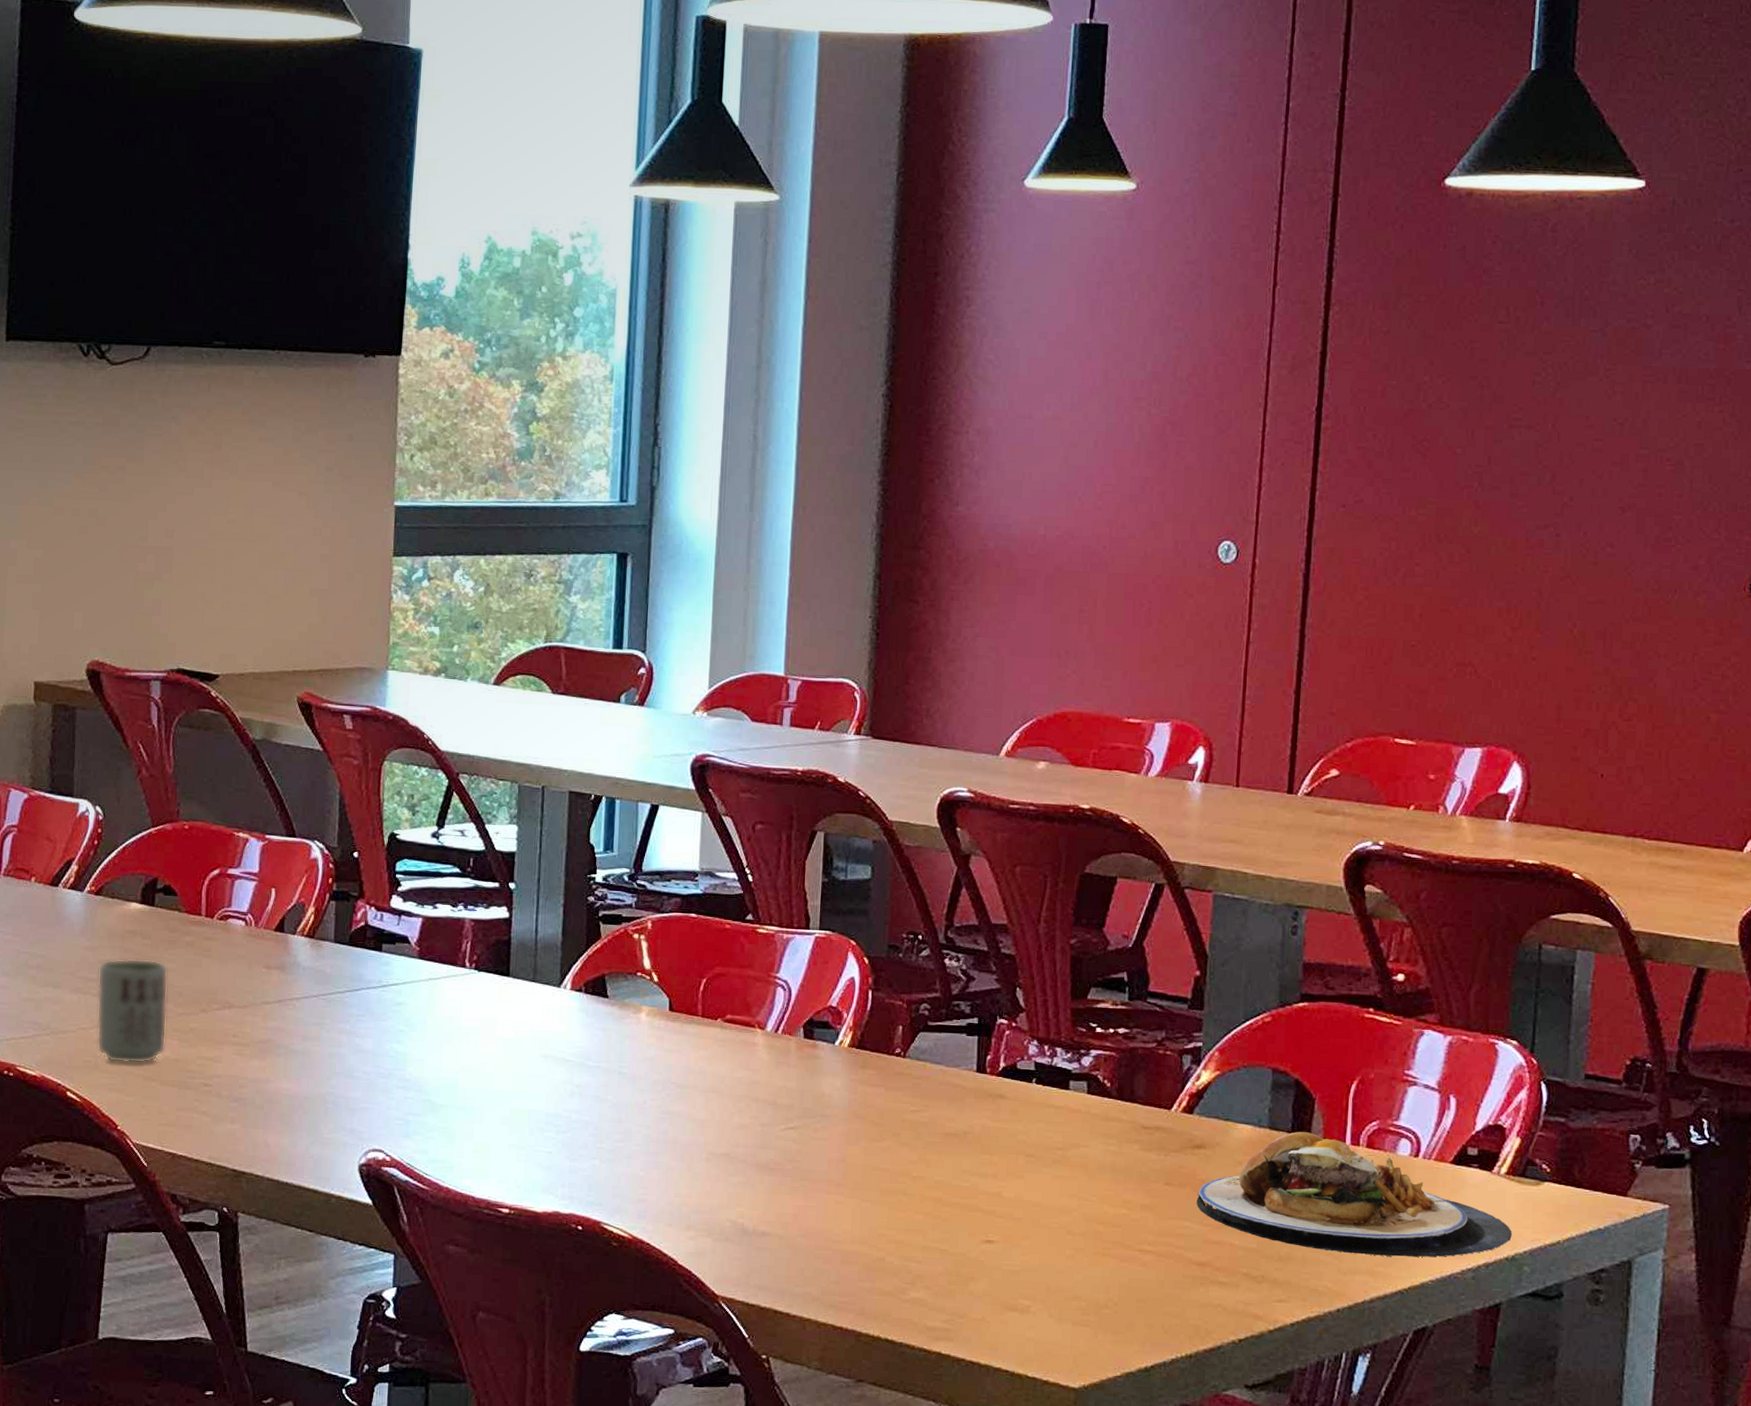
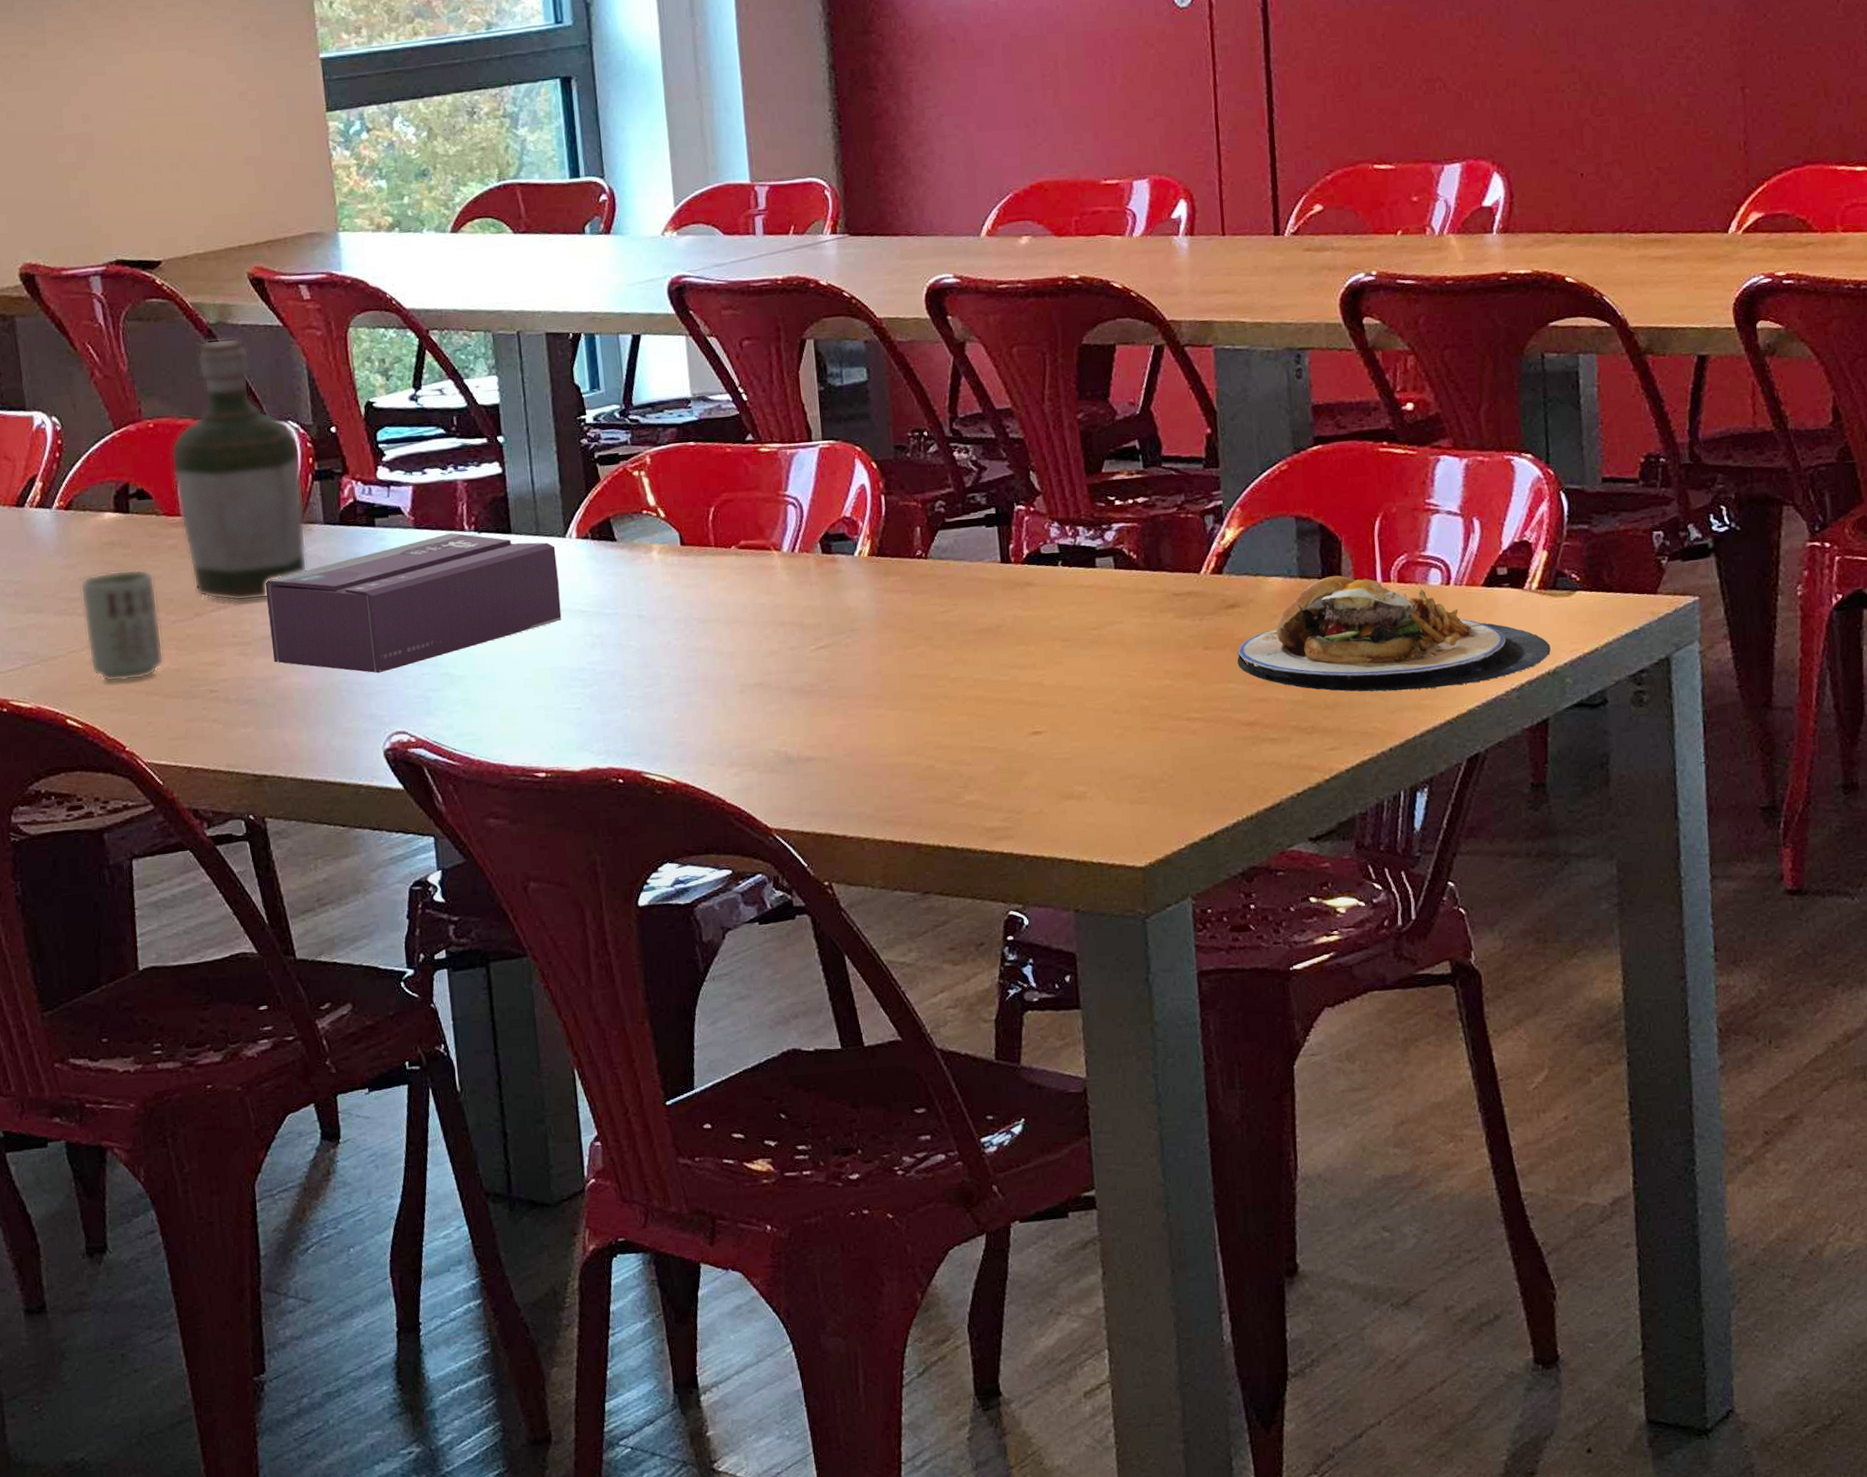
bottle: none [199,754,322,1005] -> present [170,338,307,602]
tissue box: none [267,968,549,1091] -> present [265,533,562,674]

